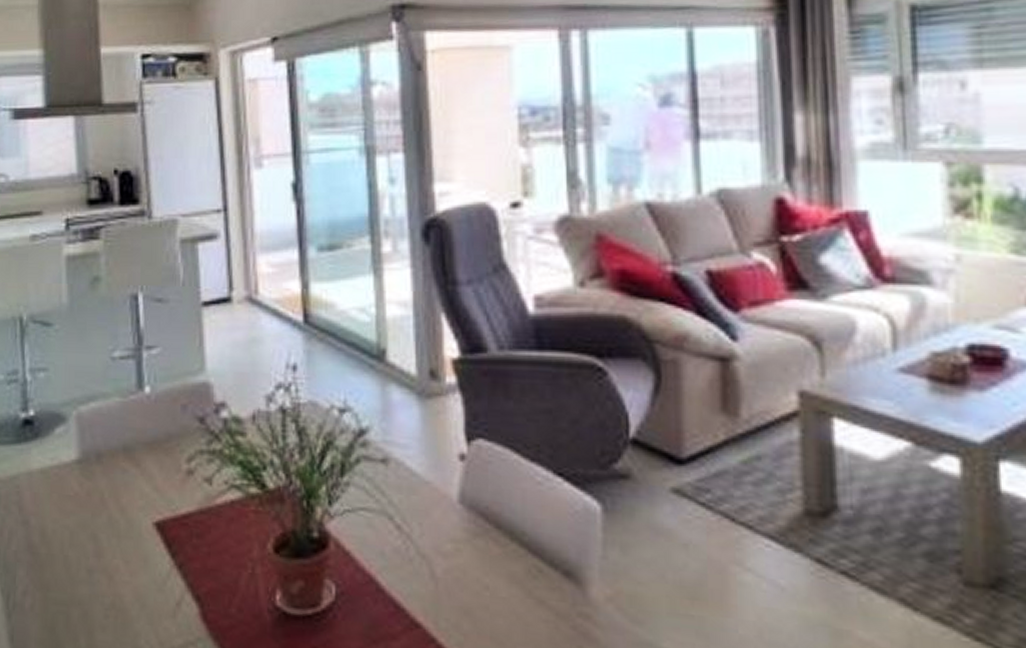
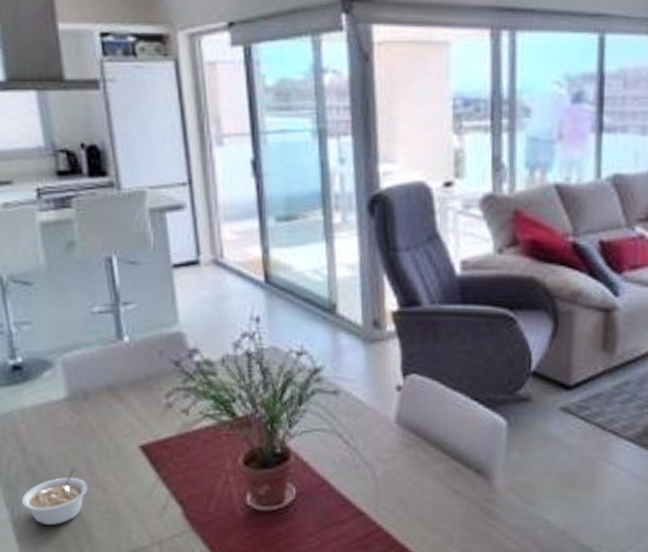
legume: none [18,547,93,622] -> present [21,467,88,526]

